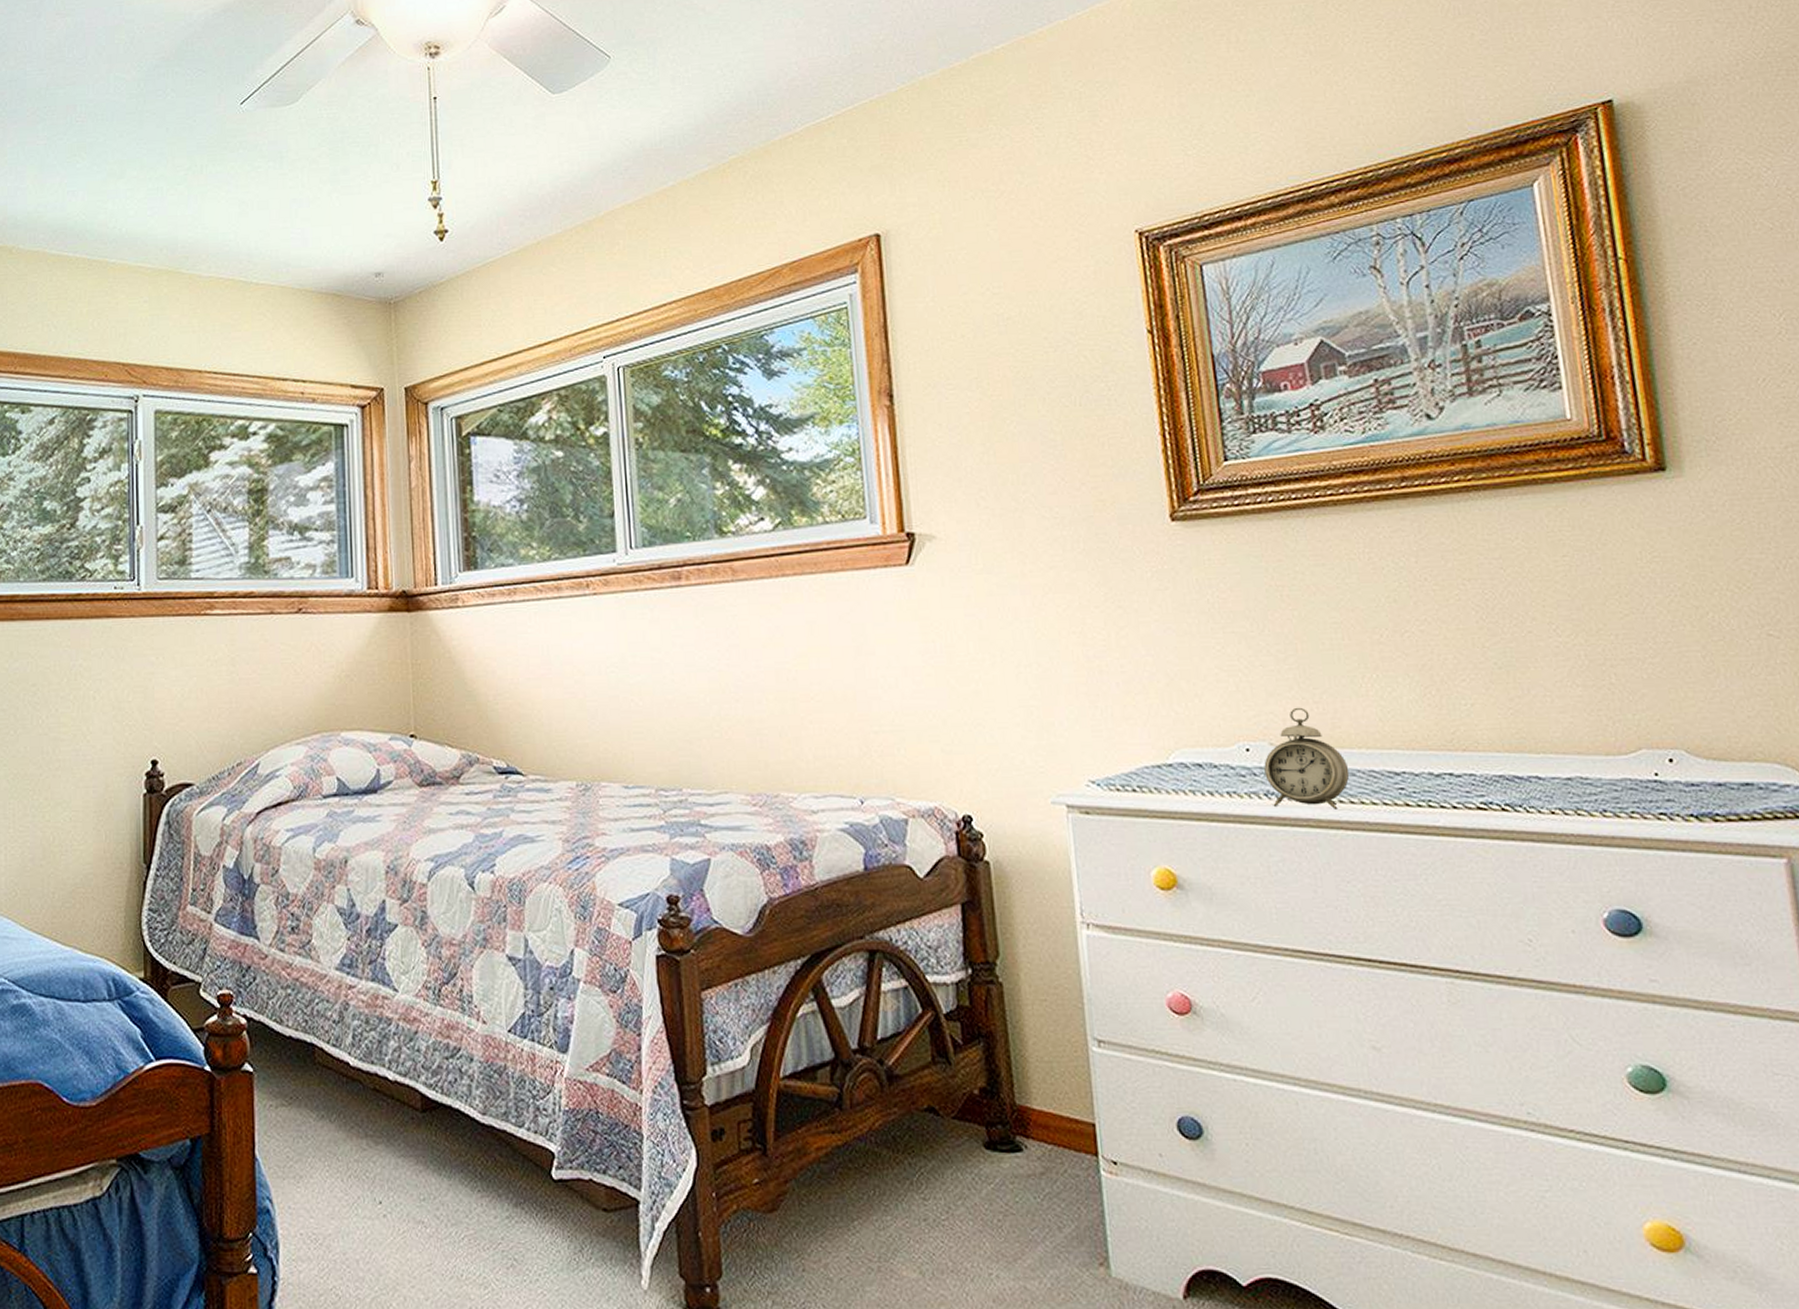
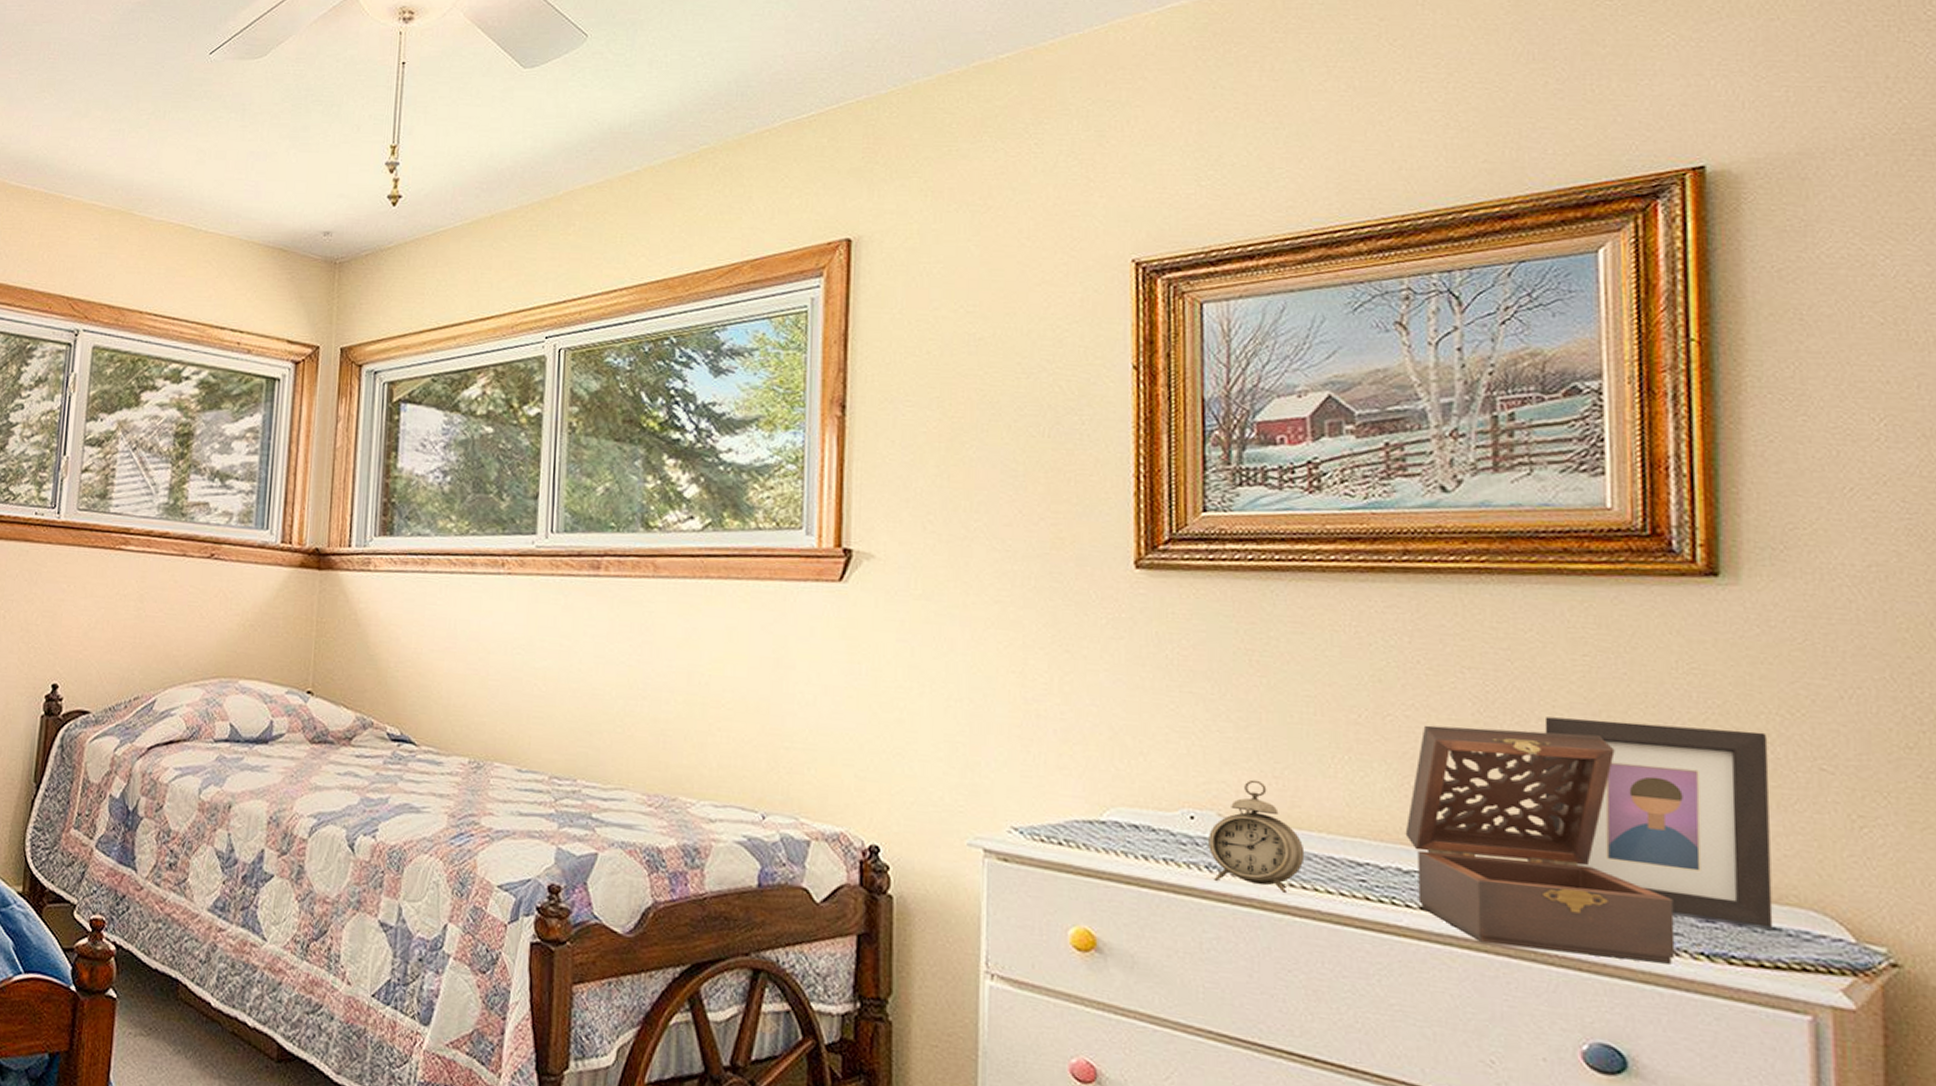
jewelry box: none [1432,628,1670,832] -> present [1405,725,1675,964]
picture frame: none [1537,608,1747,787] -> present [1544,717,1774,931]

